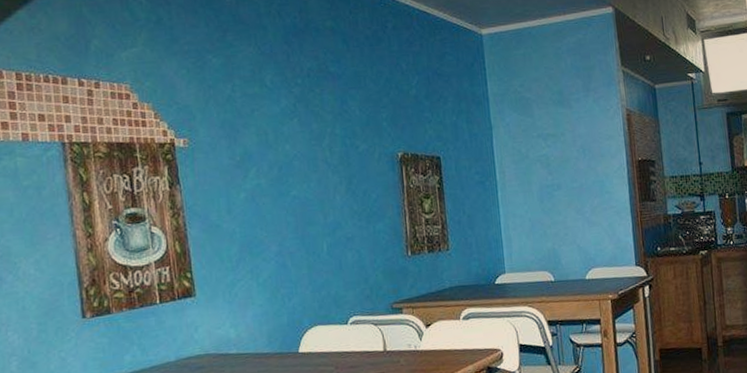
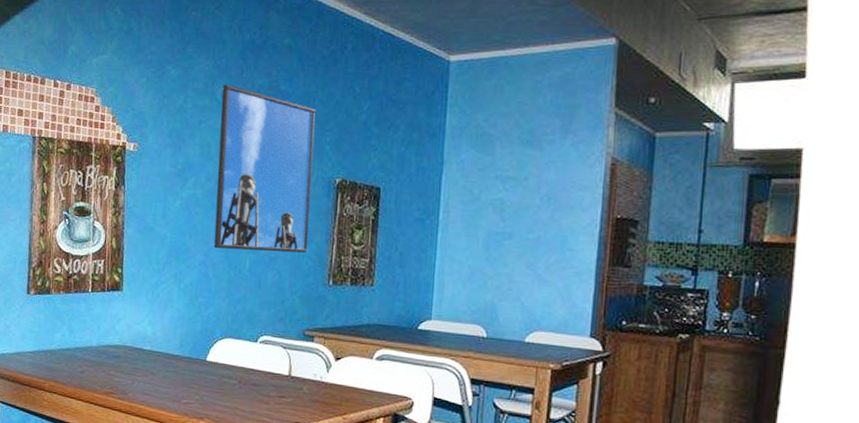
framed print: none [270,70,381,237] -> present [213,84,316,254]

